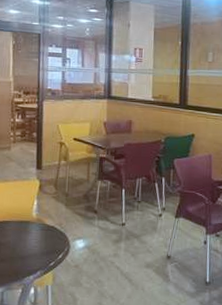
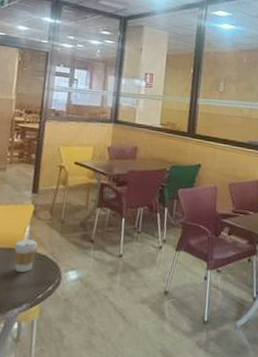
coffee cup: none [24,212,46,242] -> present [14,239,38,272]

